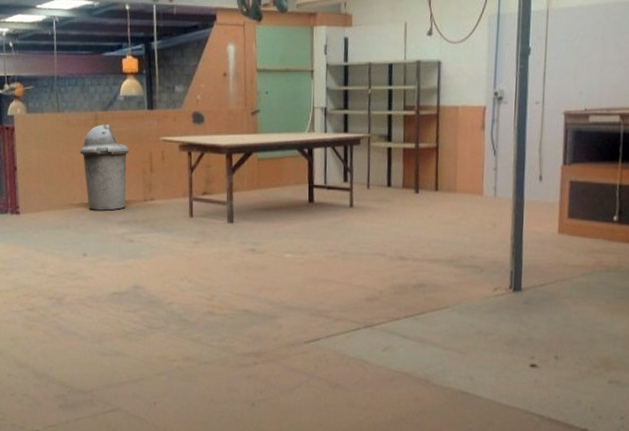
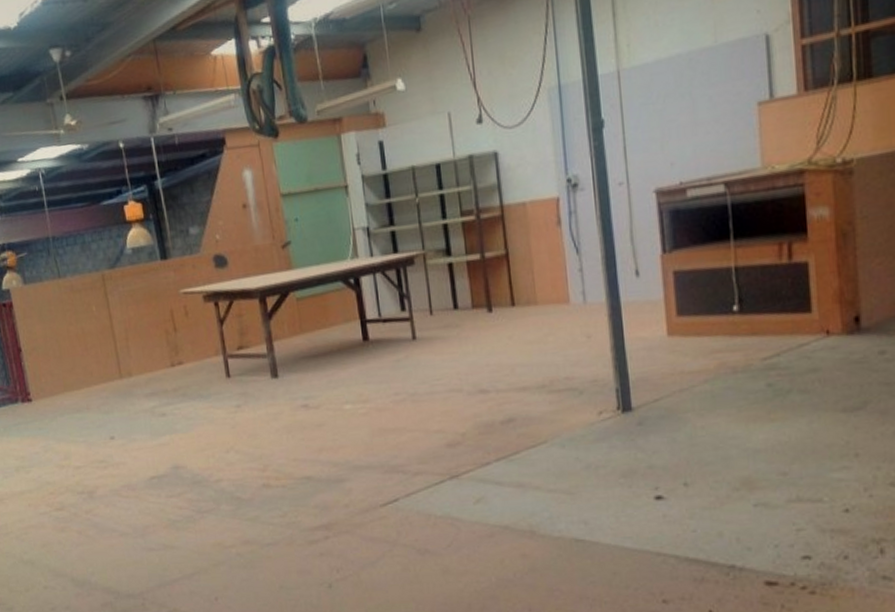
trash can: present [80,123,129,211] -> none [90,283,151,385]

